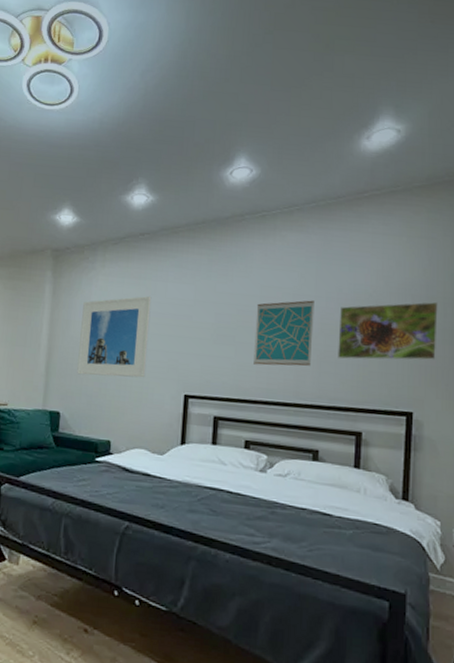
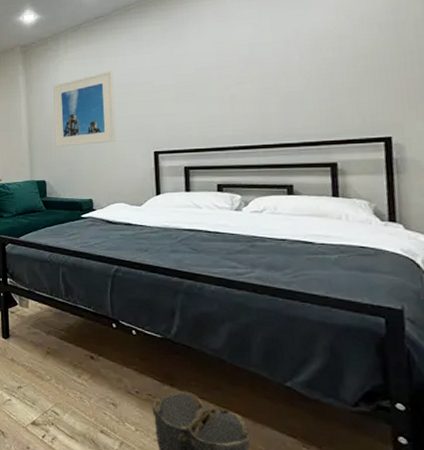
wall art: present [253,300,315,366] -> none [213,47,275,115]
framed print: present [337,302,438,361] -> none [300,26,413,98]

